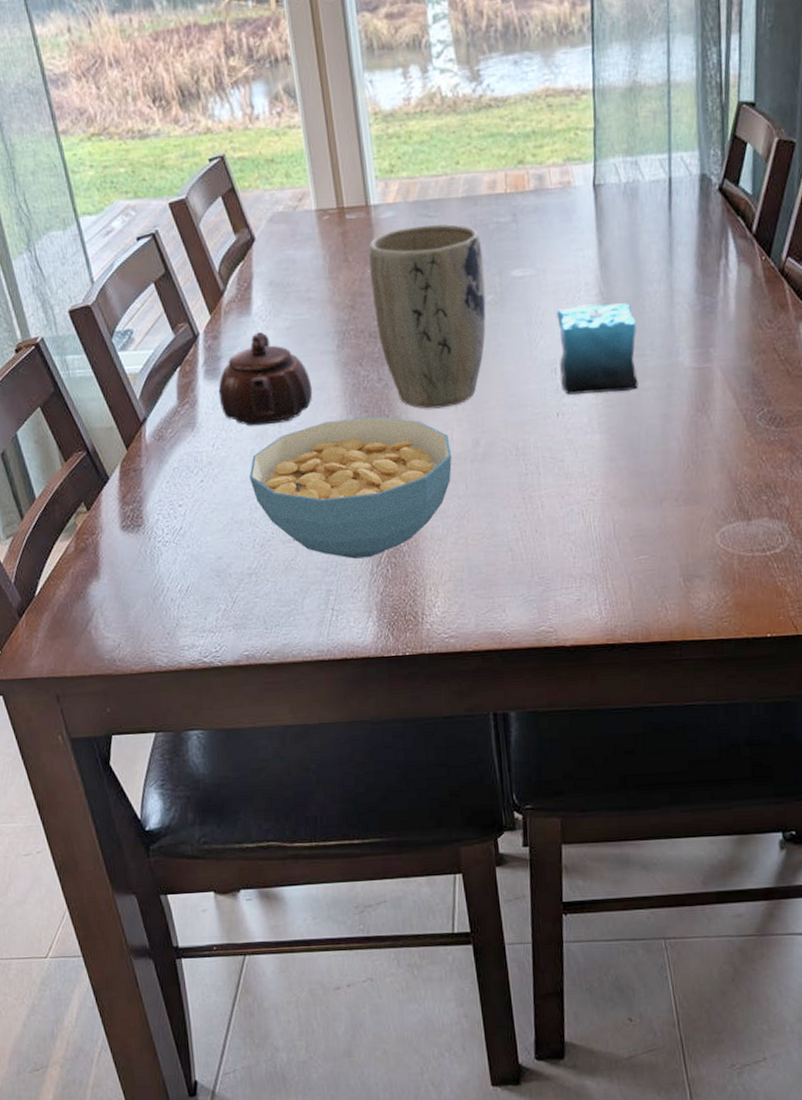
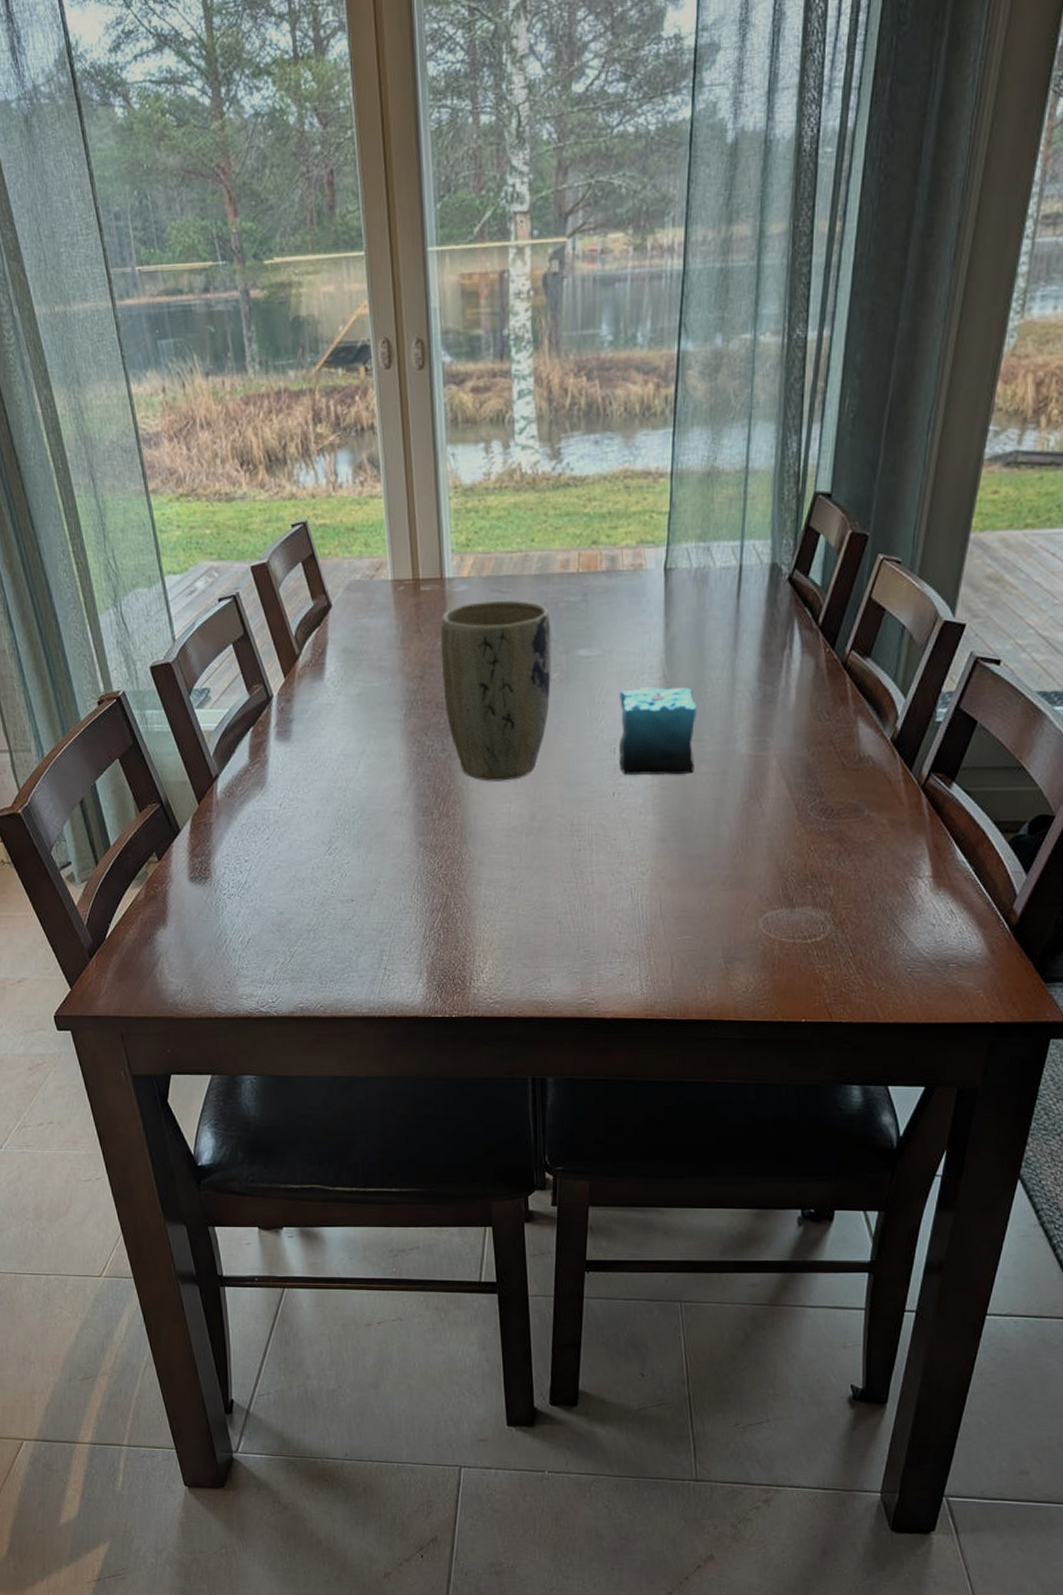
teapot: present [218,332,313,427] -> none [288,697,379,788]
cereal bowl: present [249,416,452,559] -> none [313,786,509,922]

